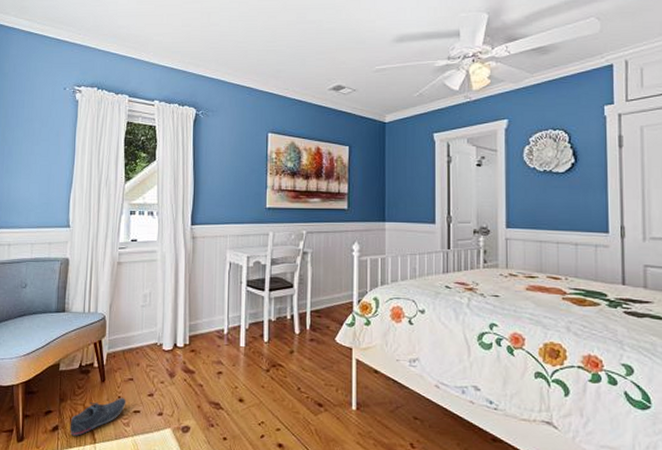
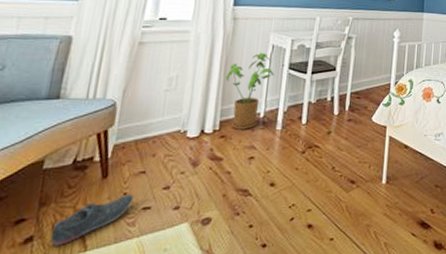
house plant: none [190,269,234,345] -> present [225,52,275,130]

